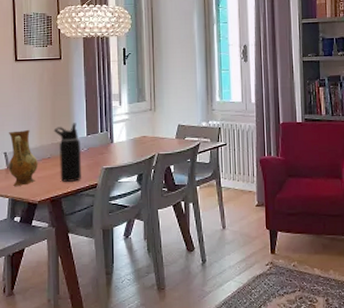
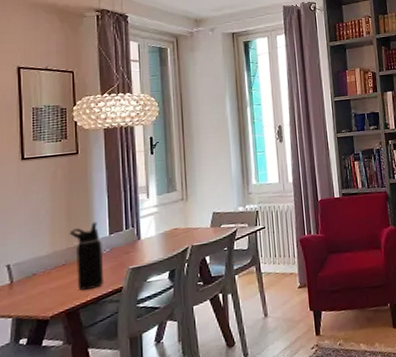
ceramic jug: present [8,129,39,186] -> none [12,235,51,303]

